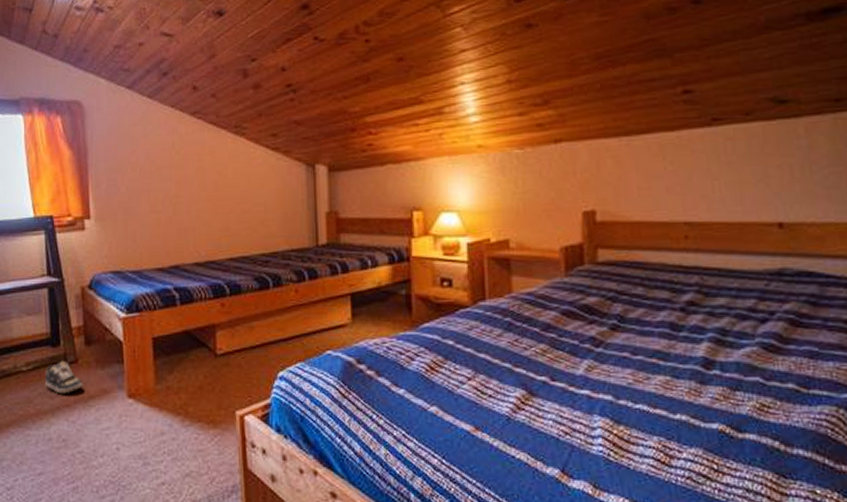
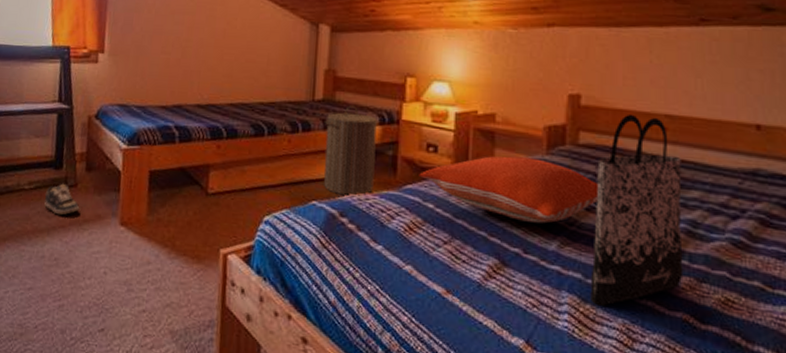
laundry hamper: none [332,247,390,341] -> present [323,105,377,197]
pillow: none [435,282,624,348] -> present [419,156,599,224]
tote bag: none [619,225,716,427] -> present [590,113,684,307]

